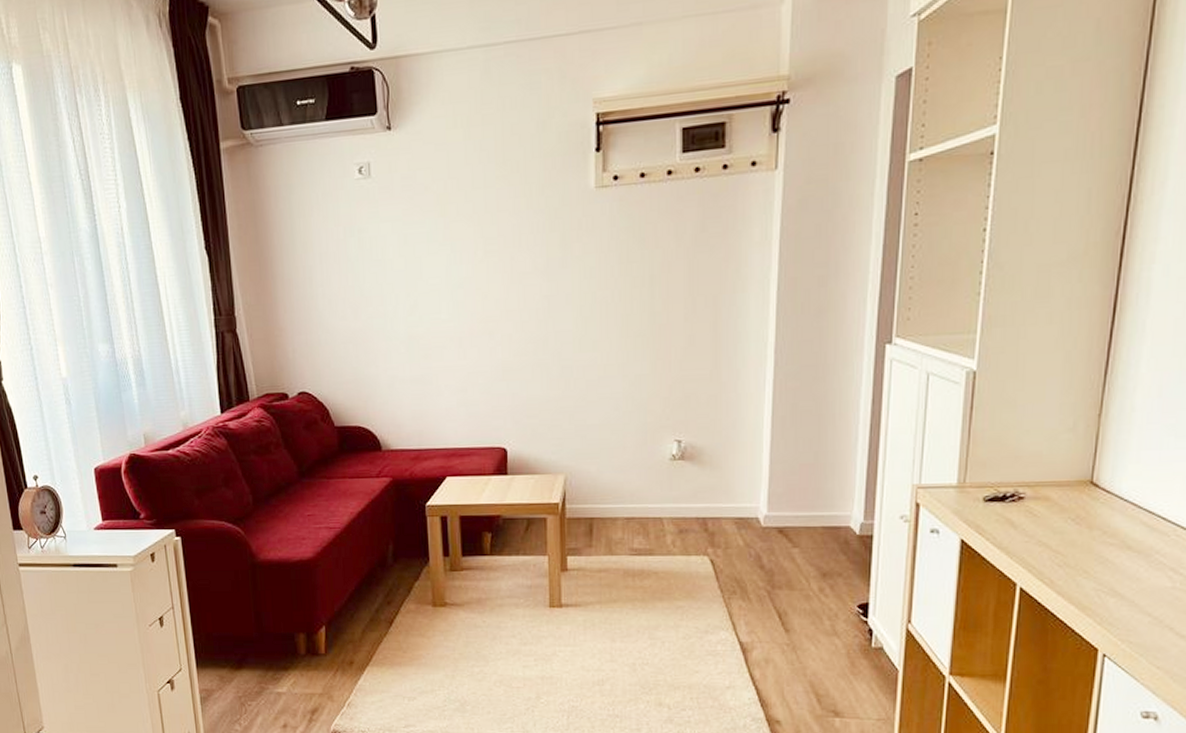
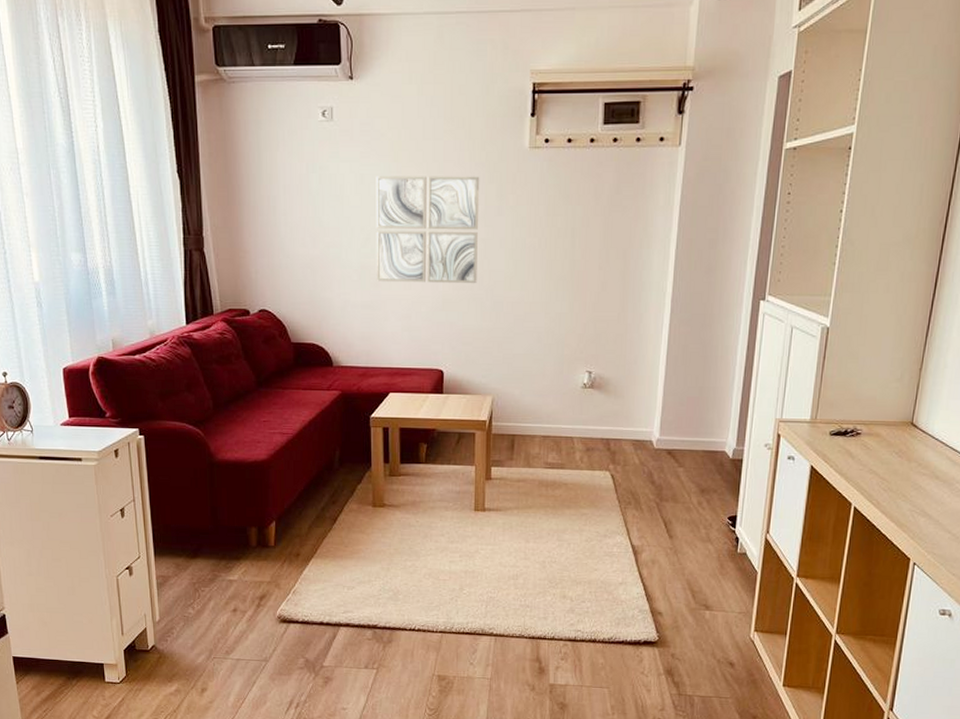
wall art: none [421,225,541,353] -> present [376,176,480,284]

